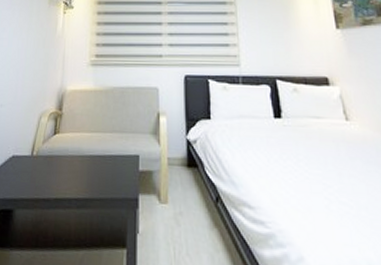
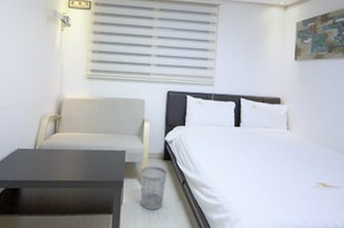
wastebasket: none [160,175,193,243] -> present [140,166,167,210]

